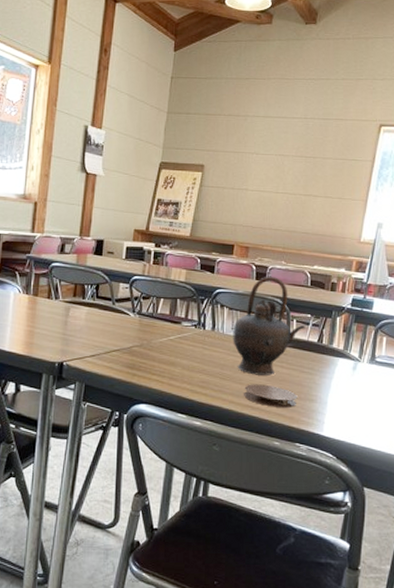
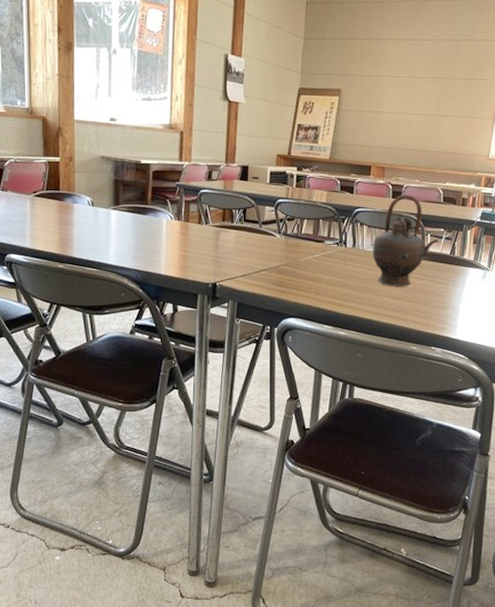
coaster: present [243,384,298,408] -> none [383,295,433,315]

